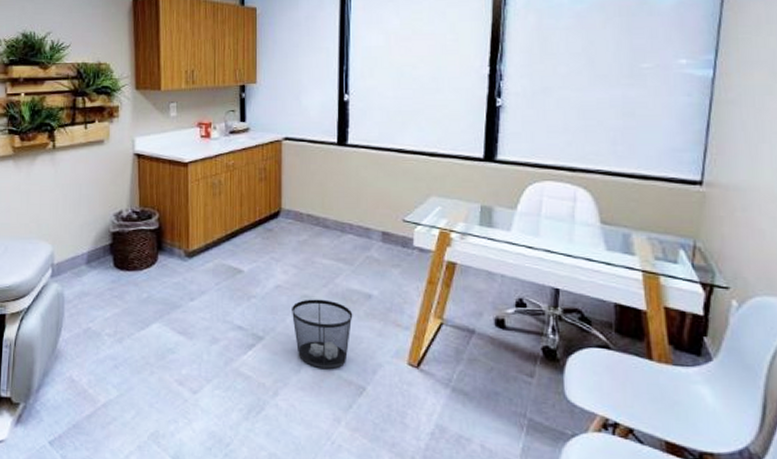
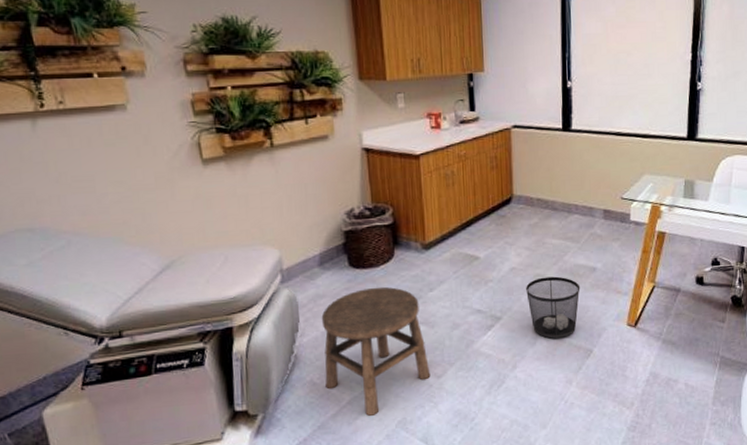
stool: none [83,290,186,423] -> present [321,286,431,416]

